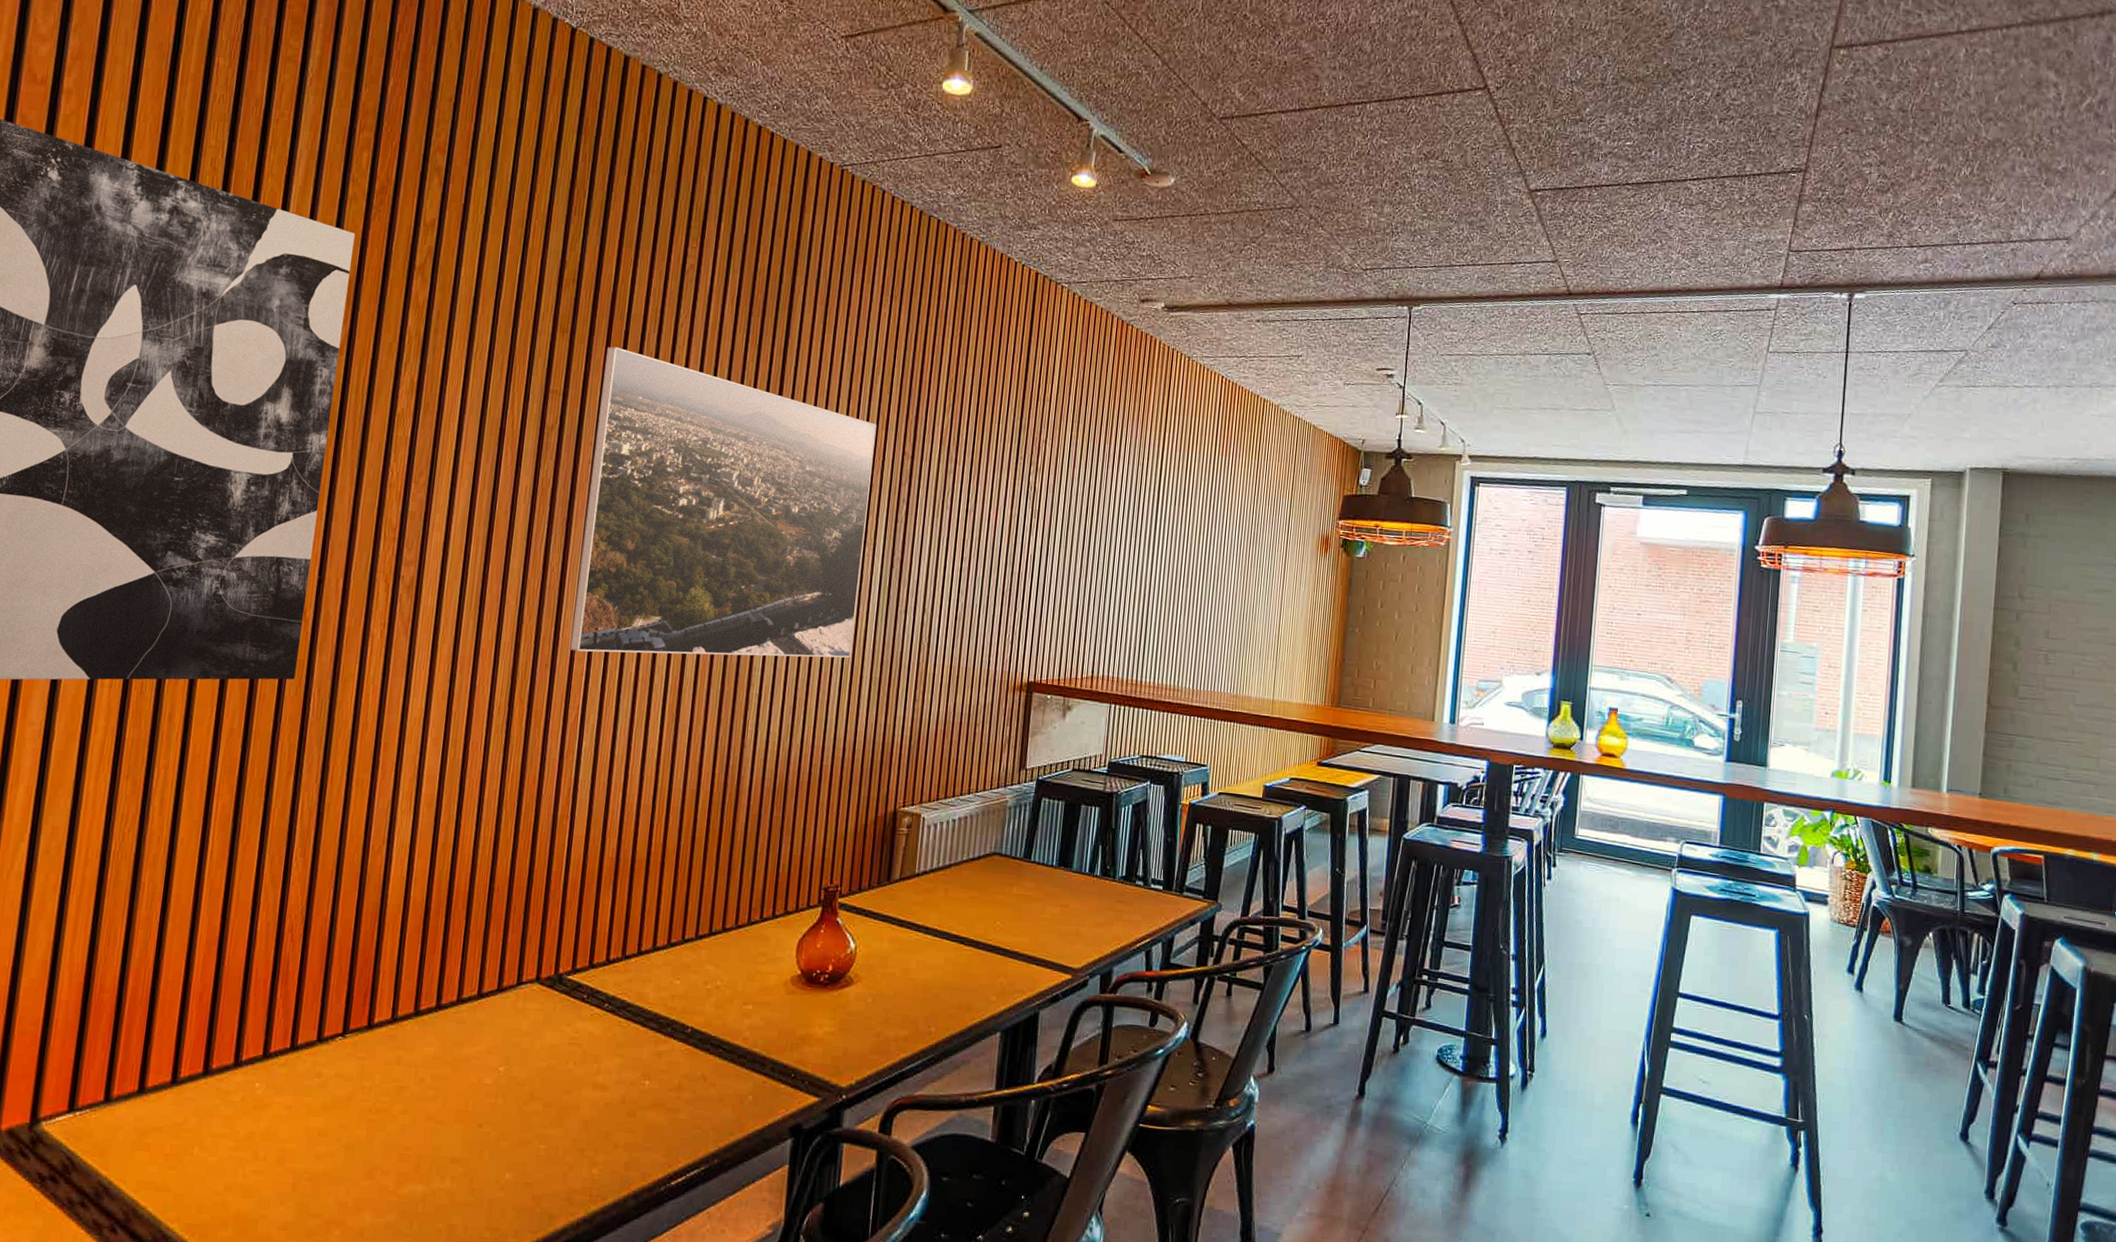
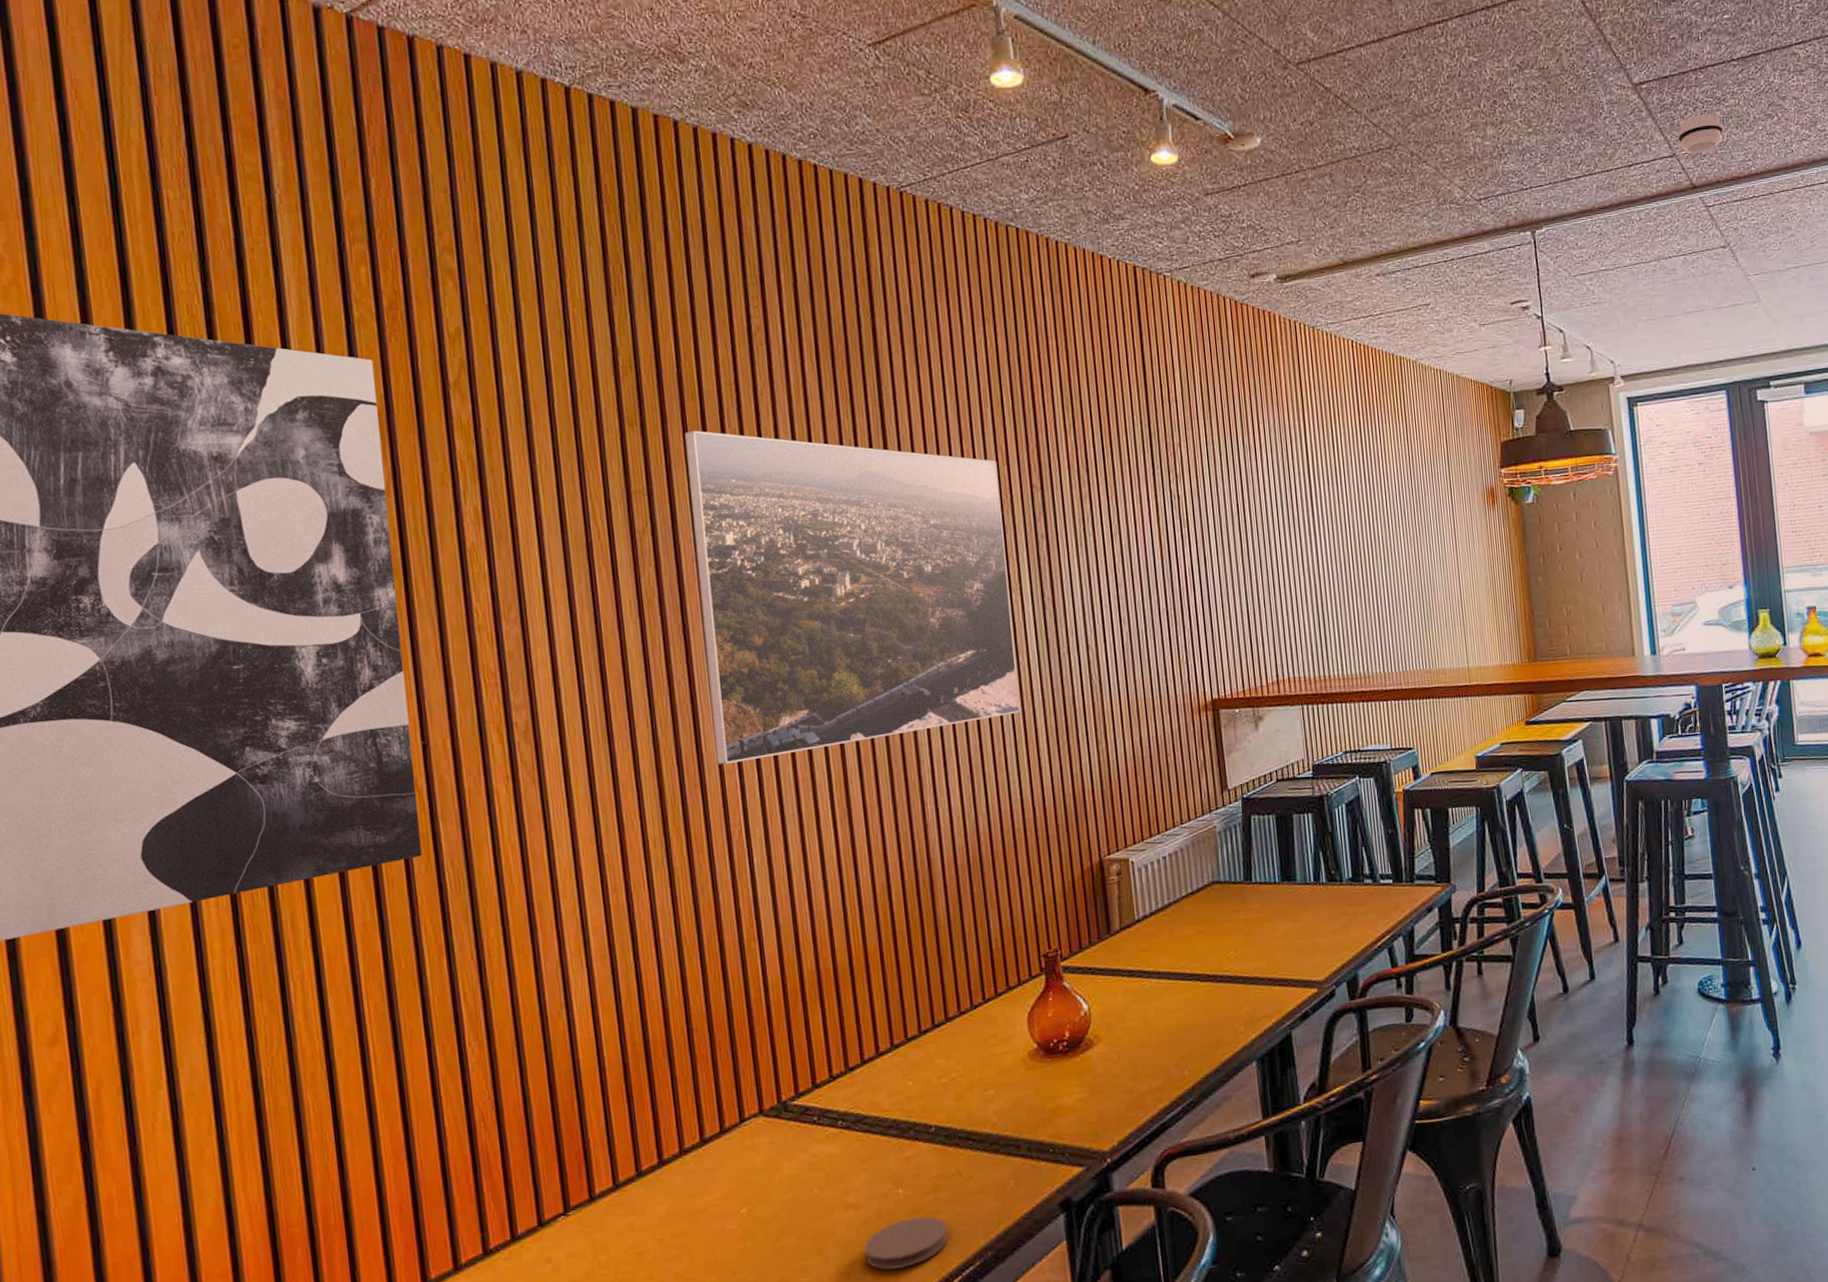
coaster: none [601,1110,682,1157] -> present [864,1216,948,1270]
smoke detector: none [1562,228,1608,264] -> present [1677,113,1723,154]

